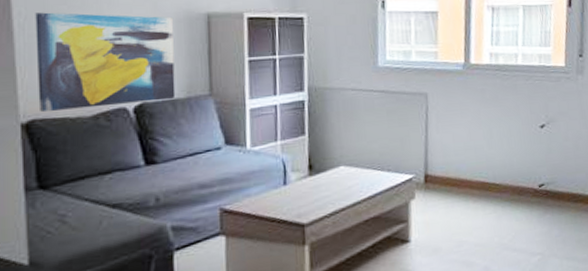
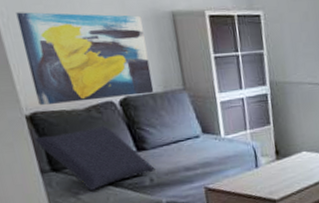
cushion: none [26,134,164,214] -> present [35,124,155,192]

